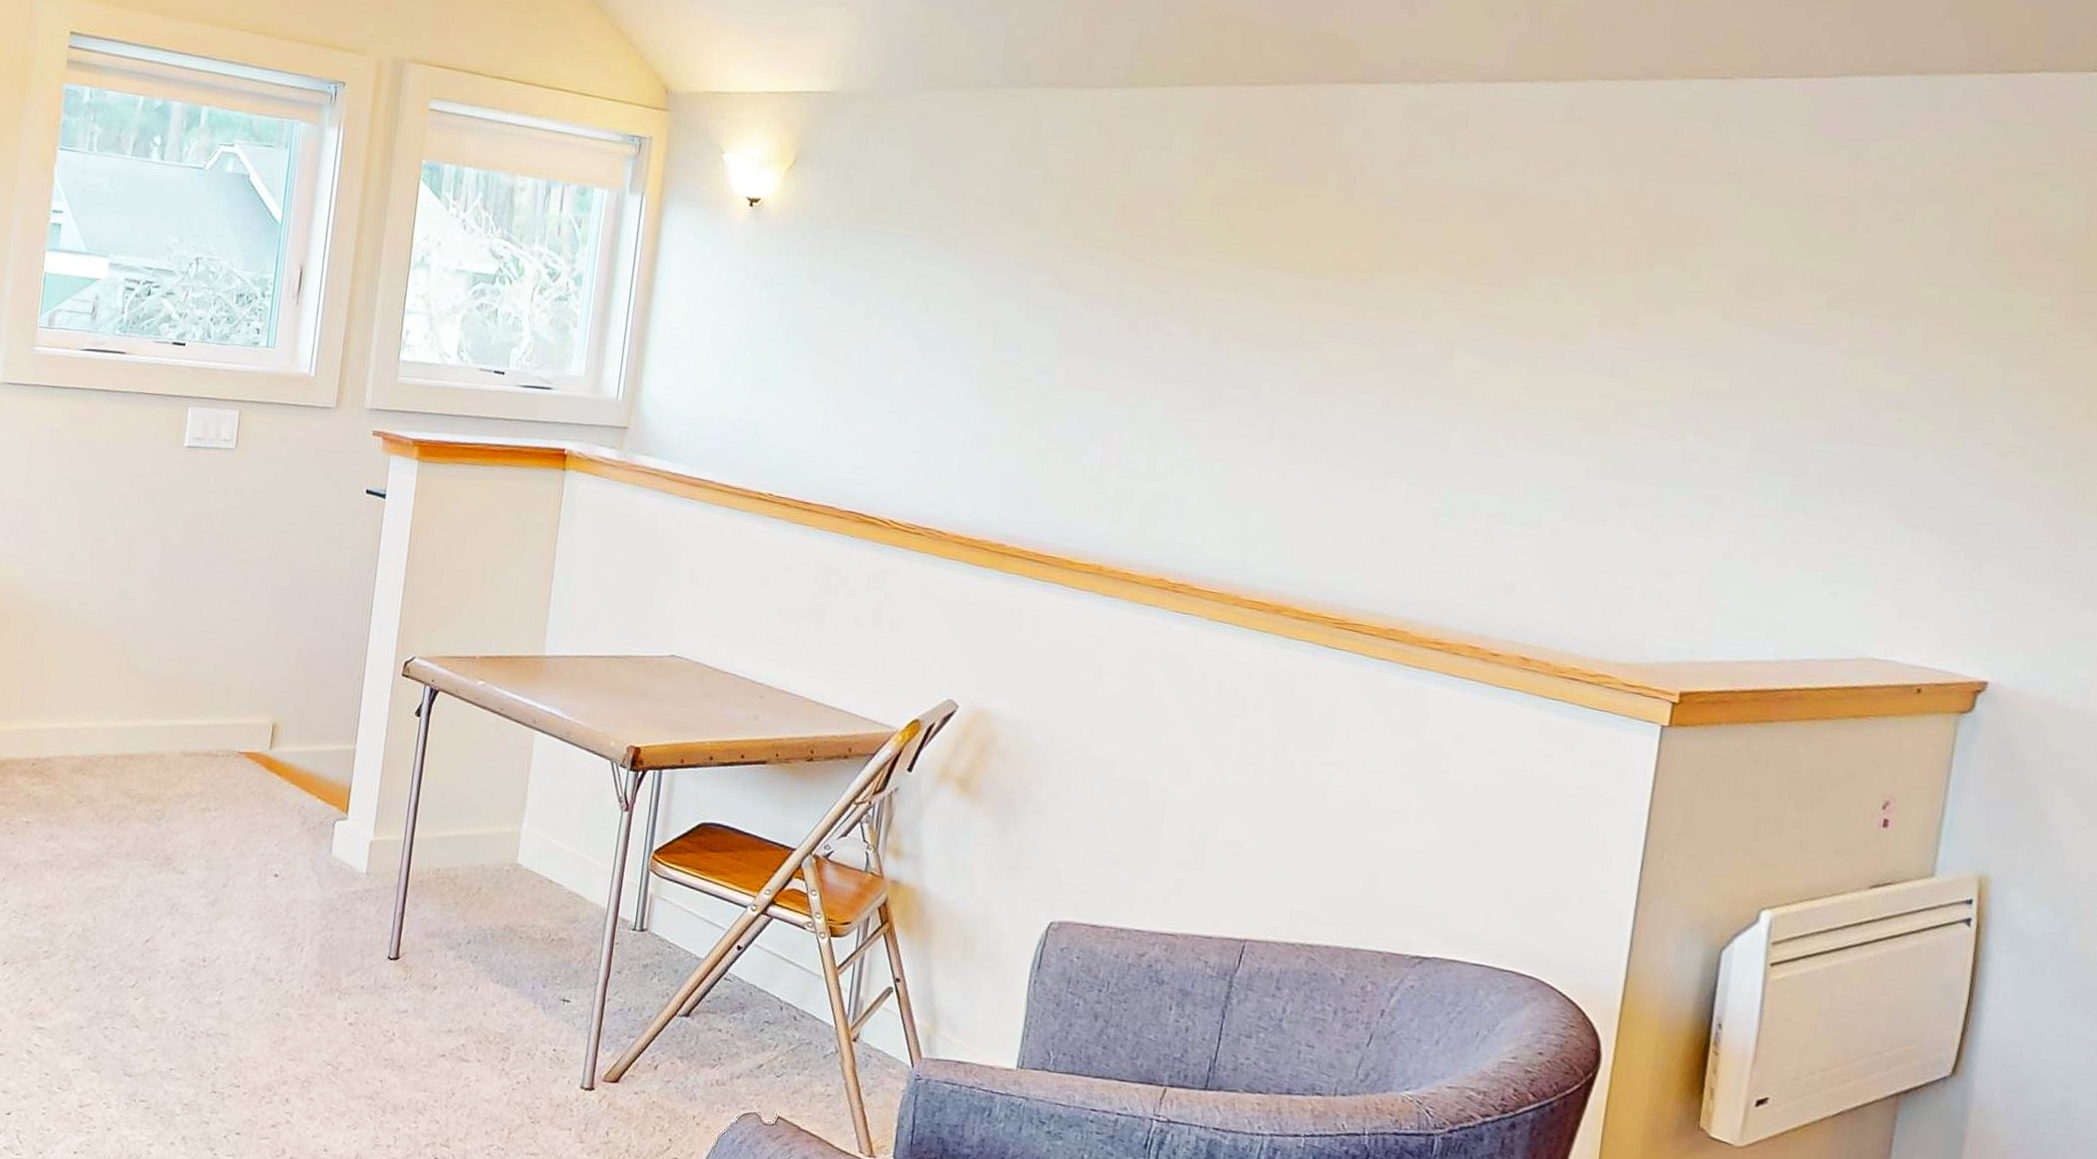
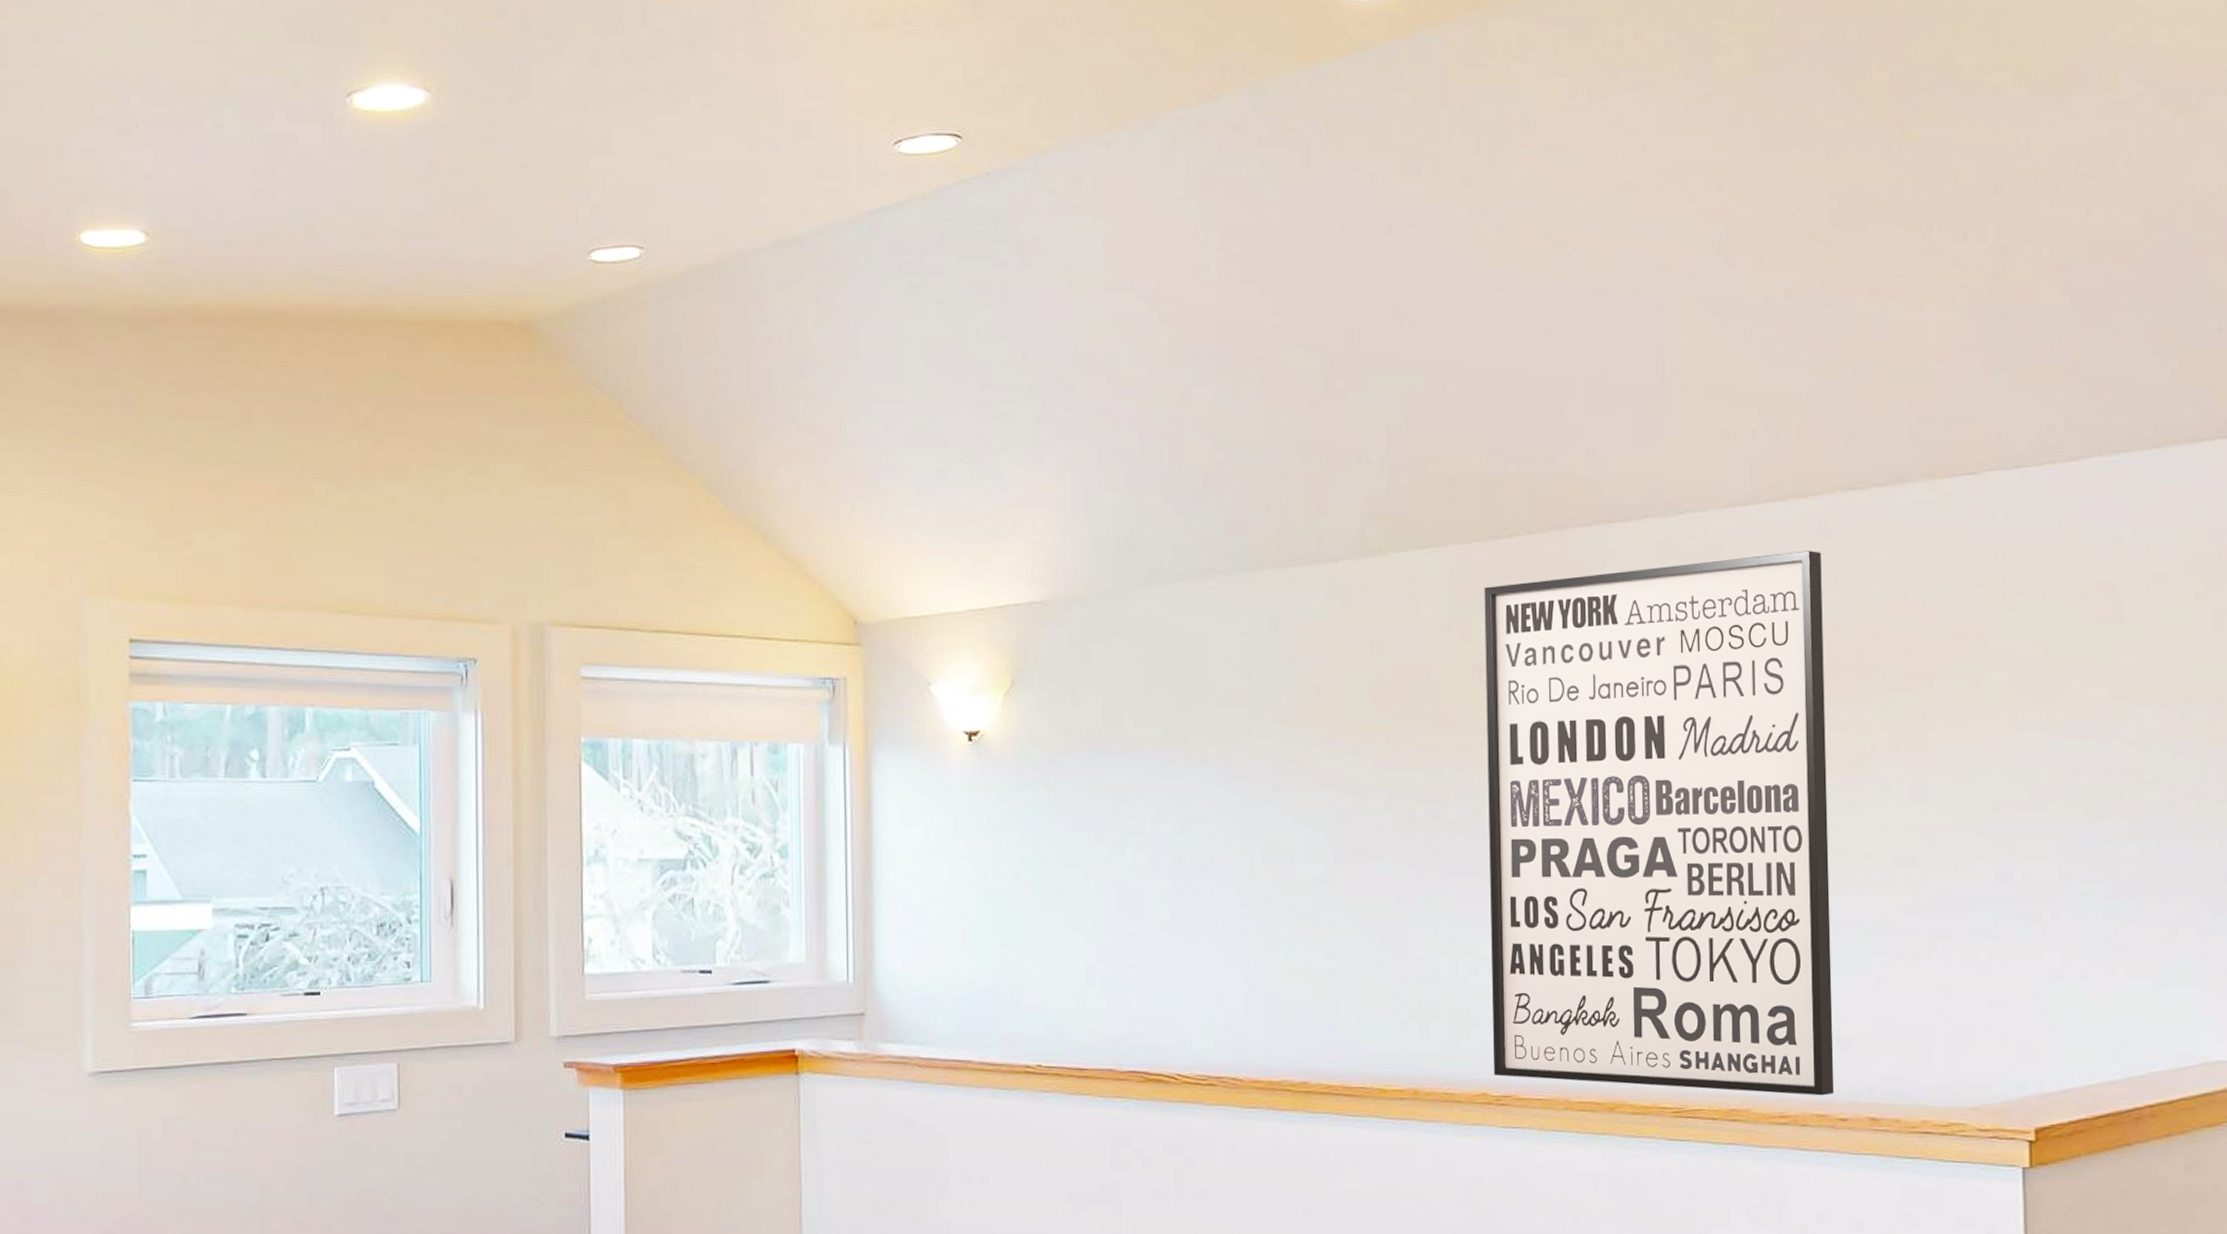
wall art: none [1173,127,1563,631] -> present [1484,550,1835,1096]

